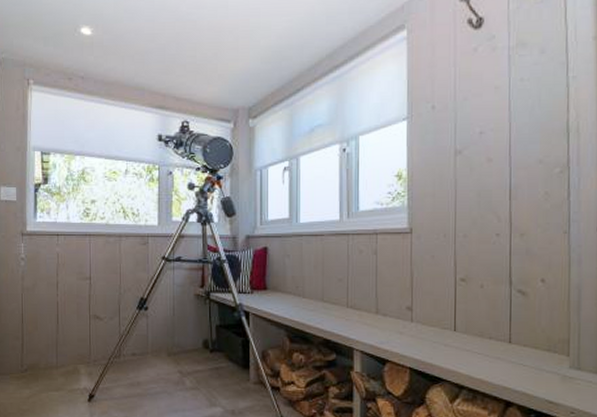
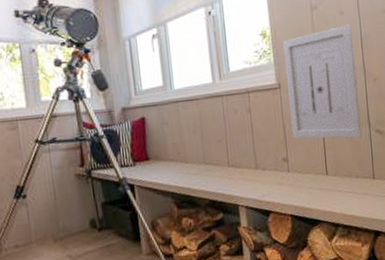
wall art: none [419,173,501,297] -> present [283,24,362,139]

